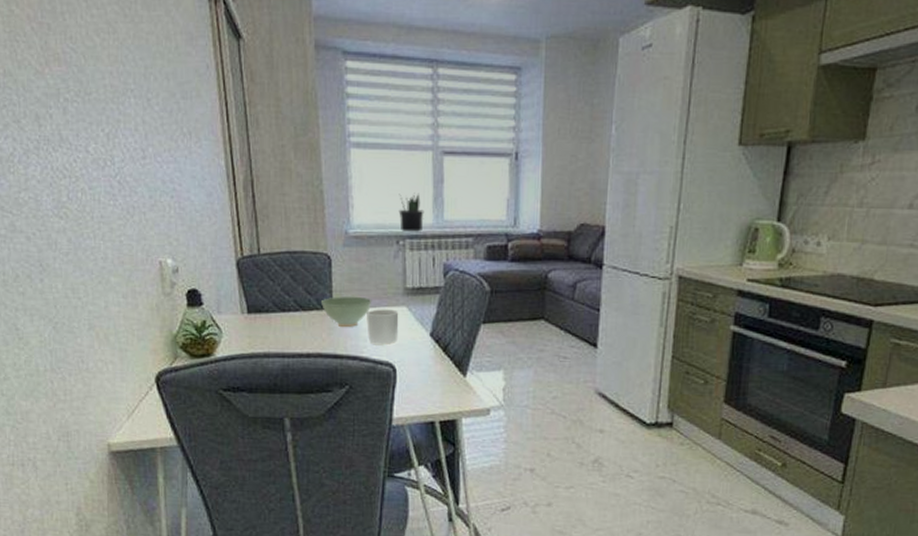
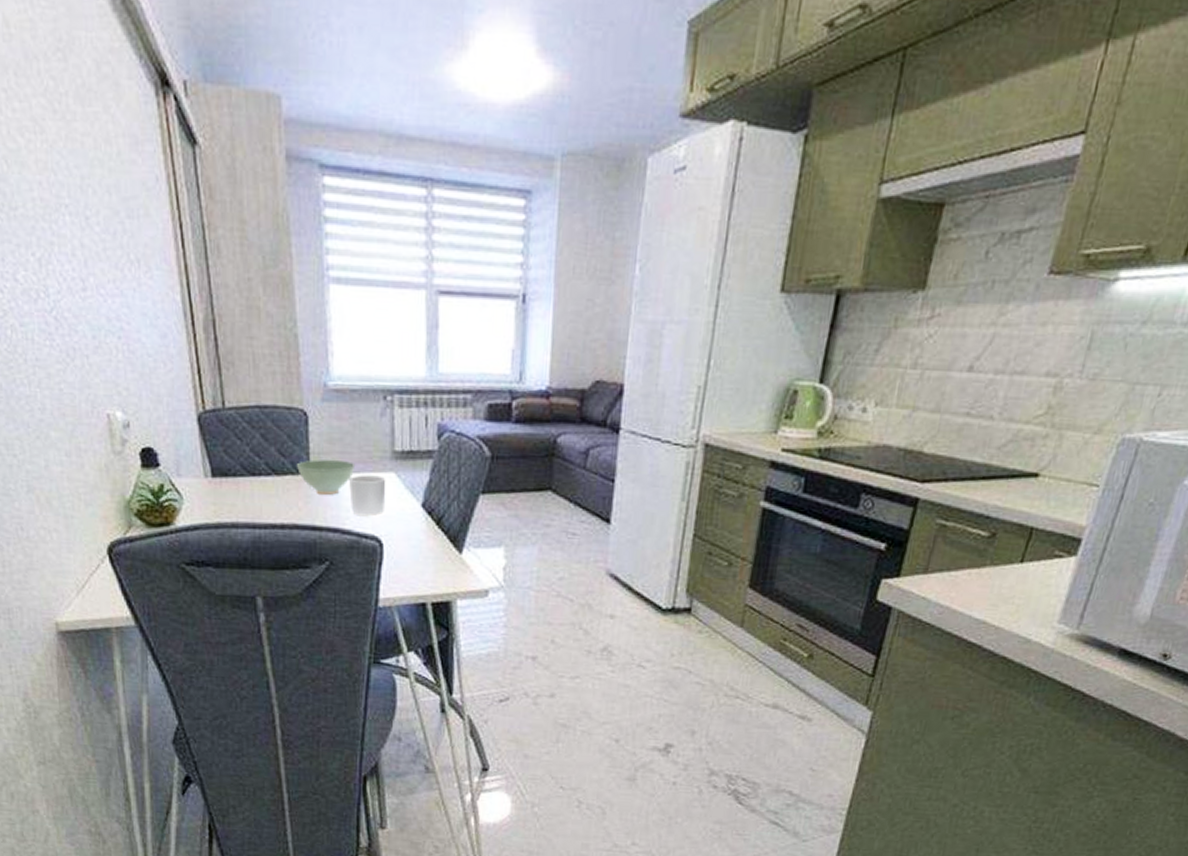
planter: present [398,193,424,232] -> none [386,339,416,386]

